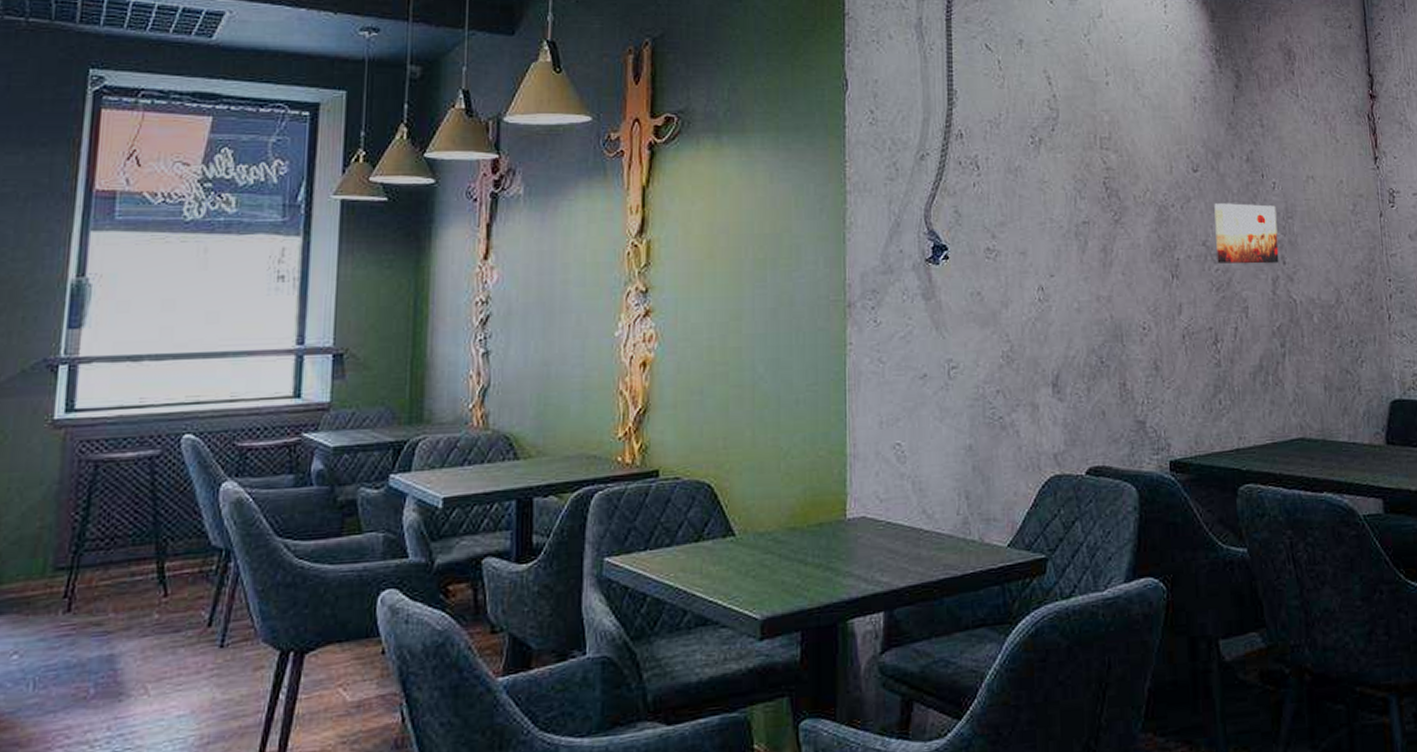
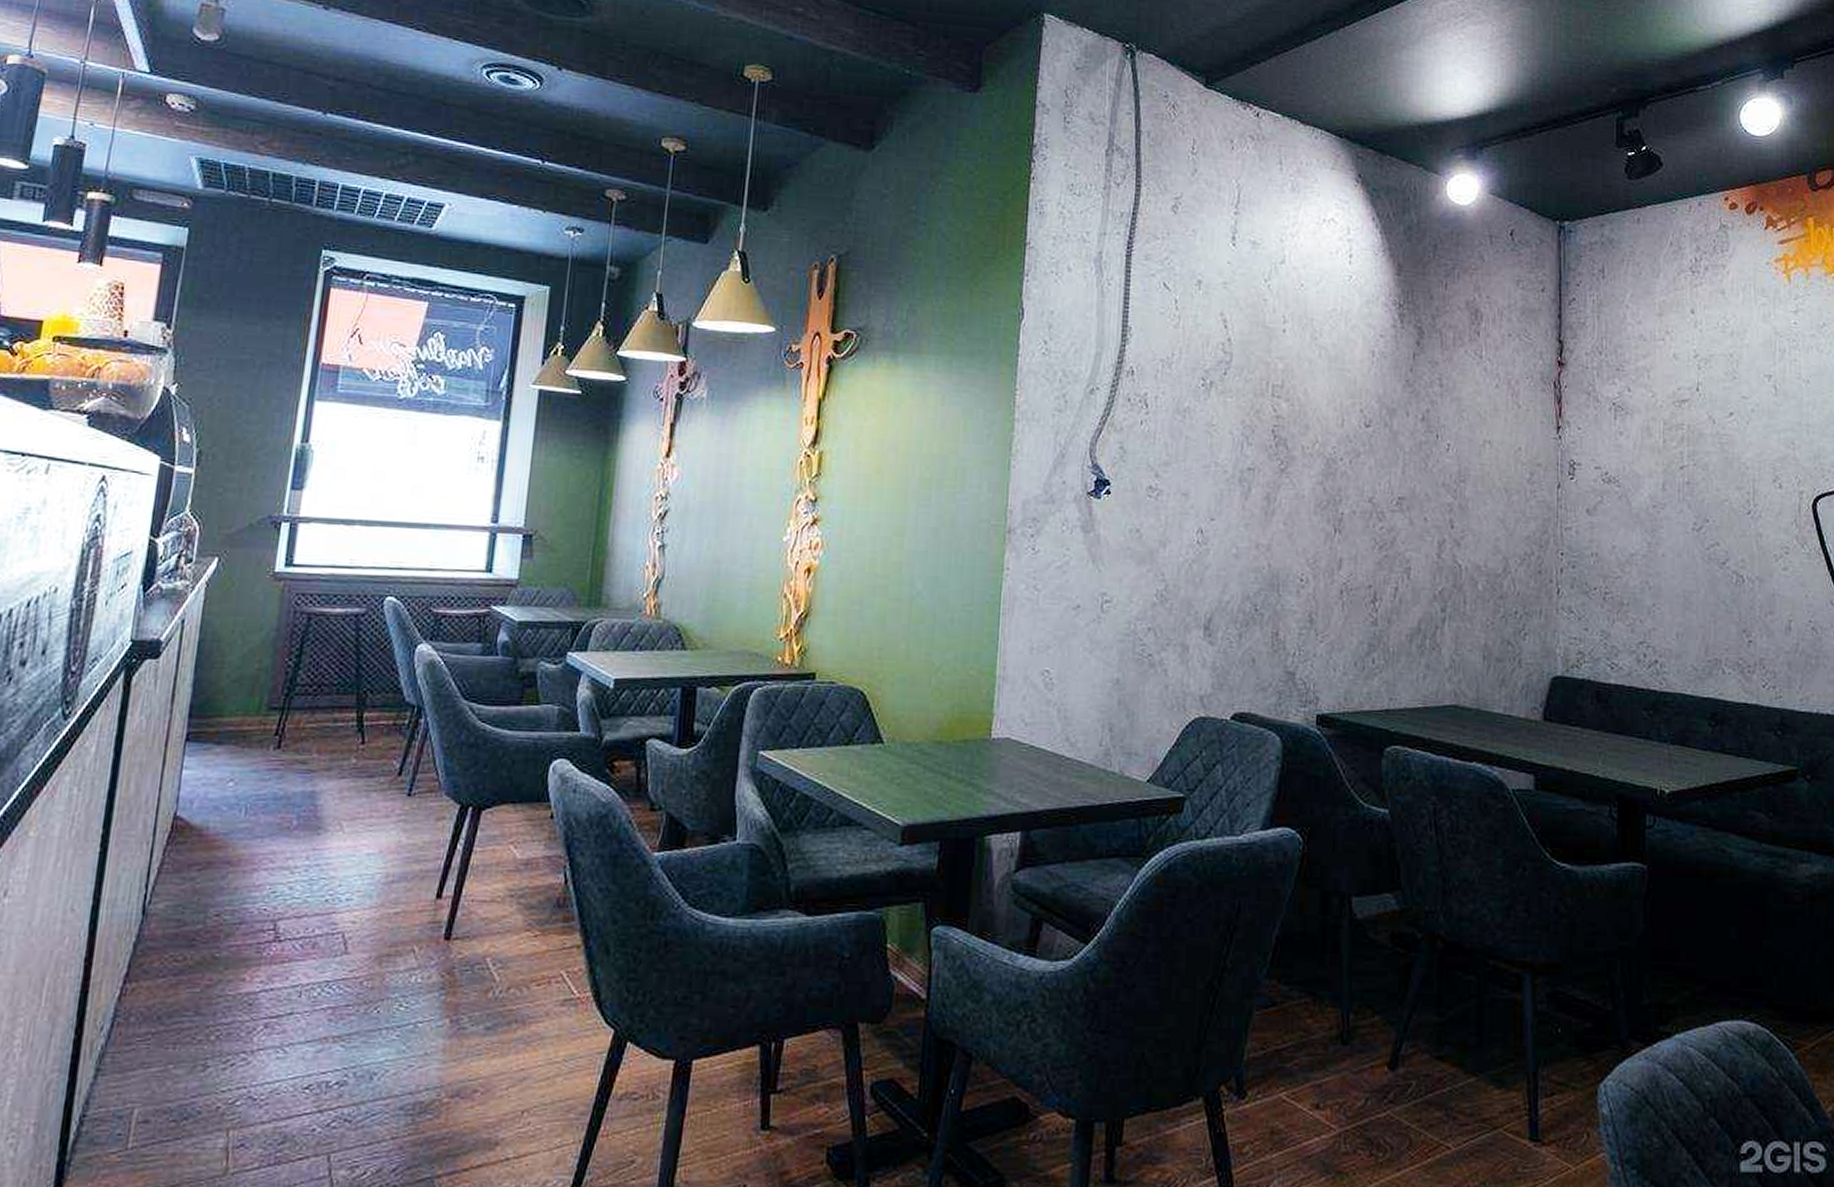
wall art: present [1214,203,1279,264] -> none [1383,460,1448,527]

